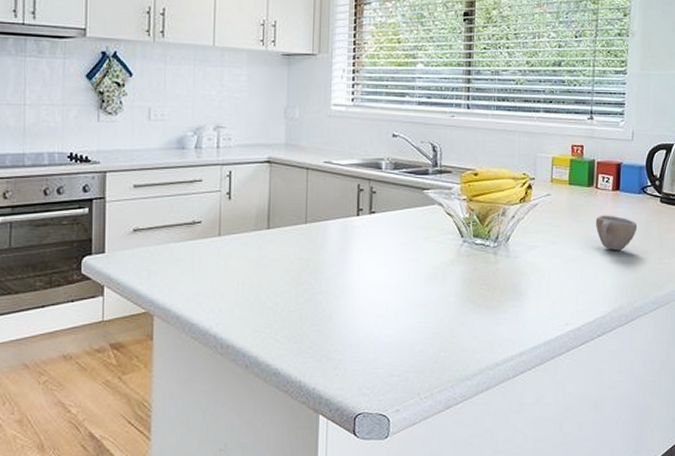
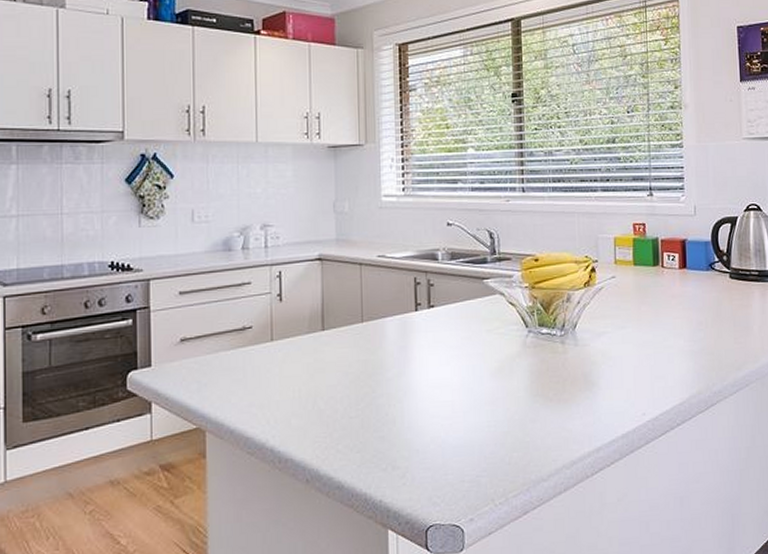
cup: present [595,215,638,251] -> none [664,294,709,332]

